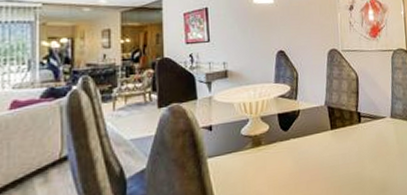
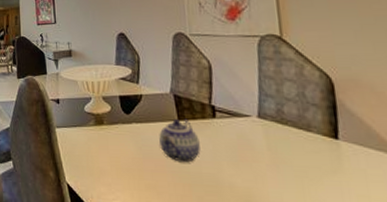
teapot: none [314,127,349,168] -> present [159,118,201,163]

